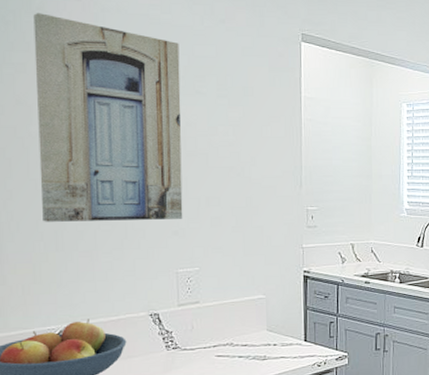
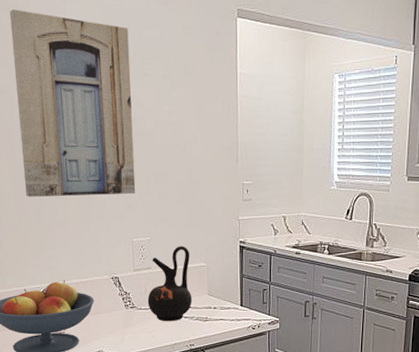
ceramic jug: none [194,276,249,363] -> present [147,246,193,322]

